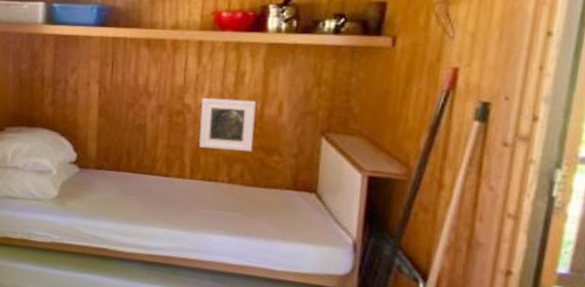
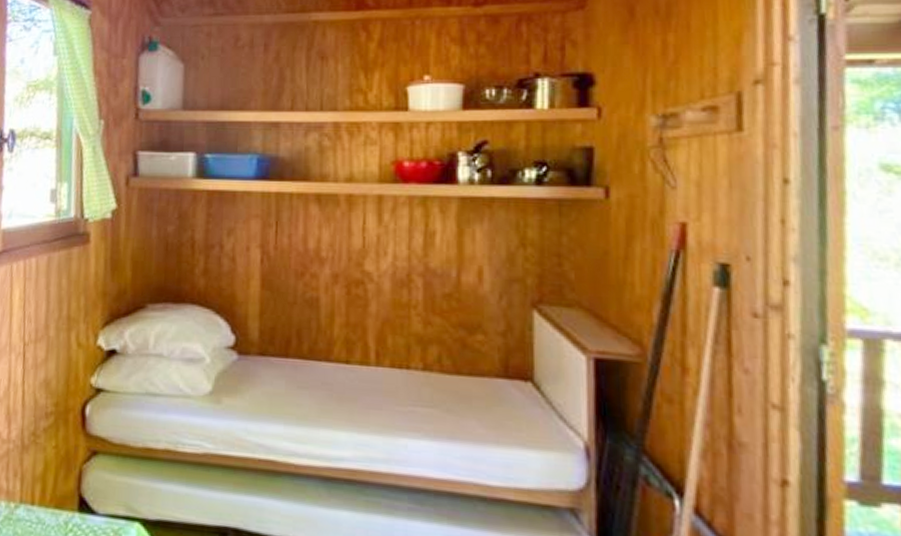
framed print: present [199,97,256,153] -> none [385,263,451,331]

